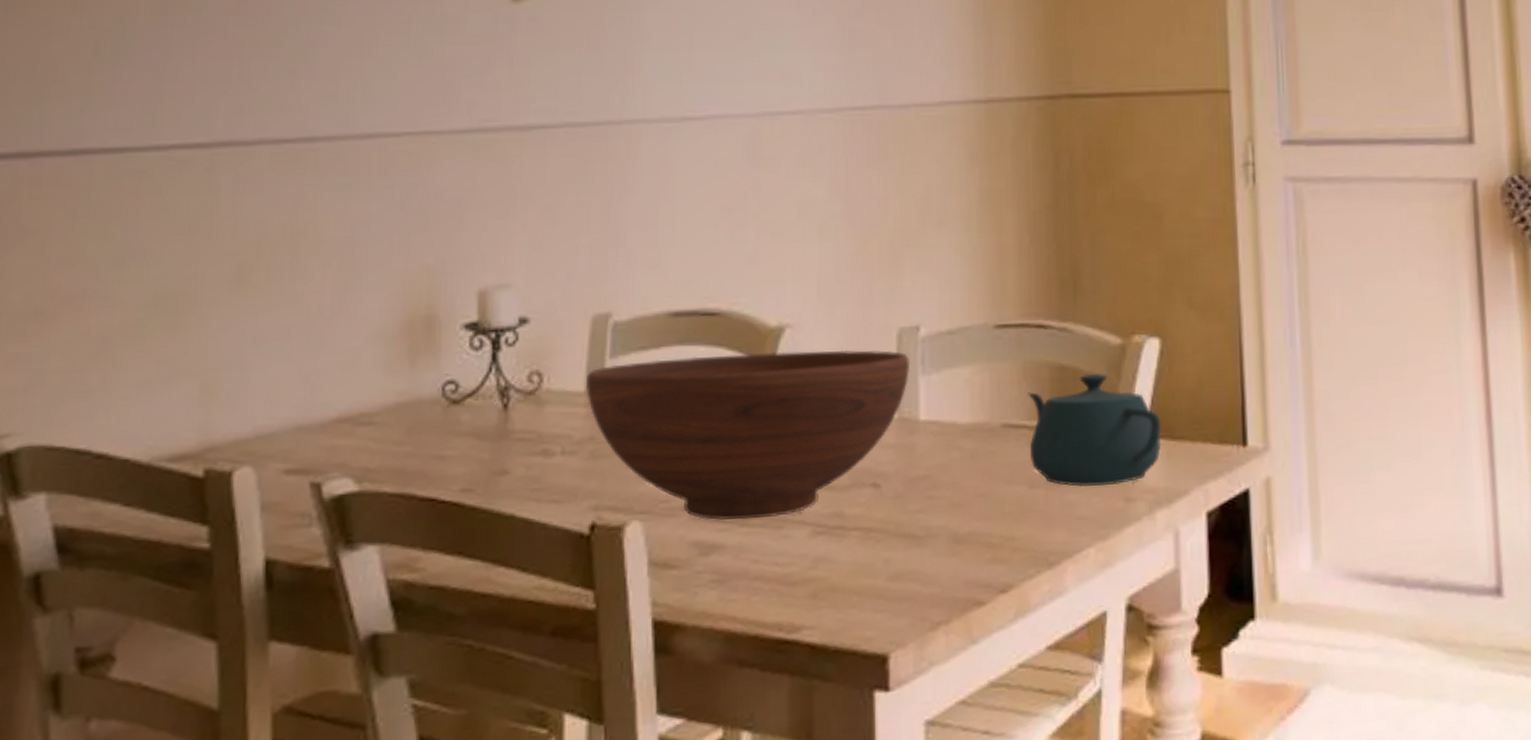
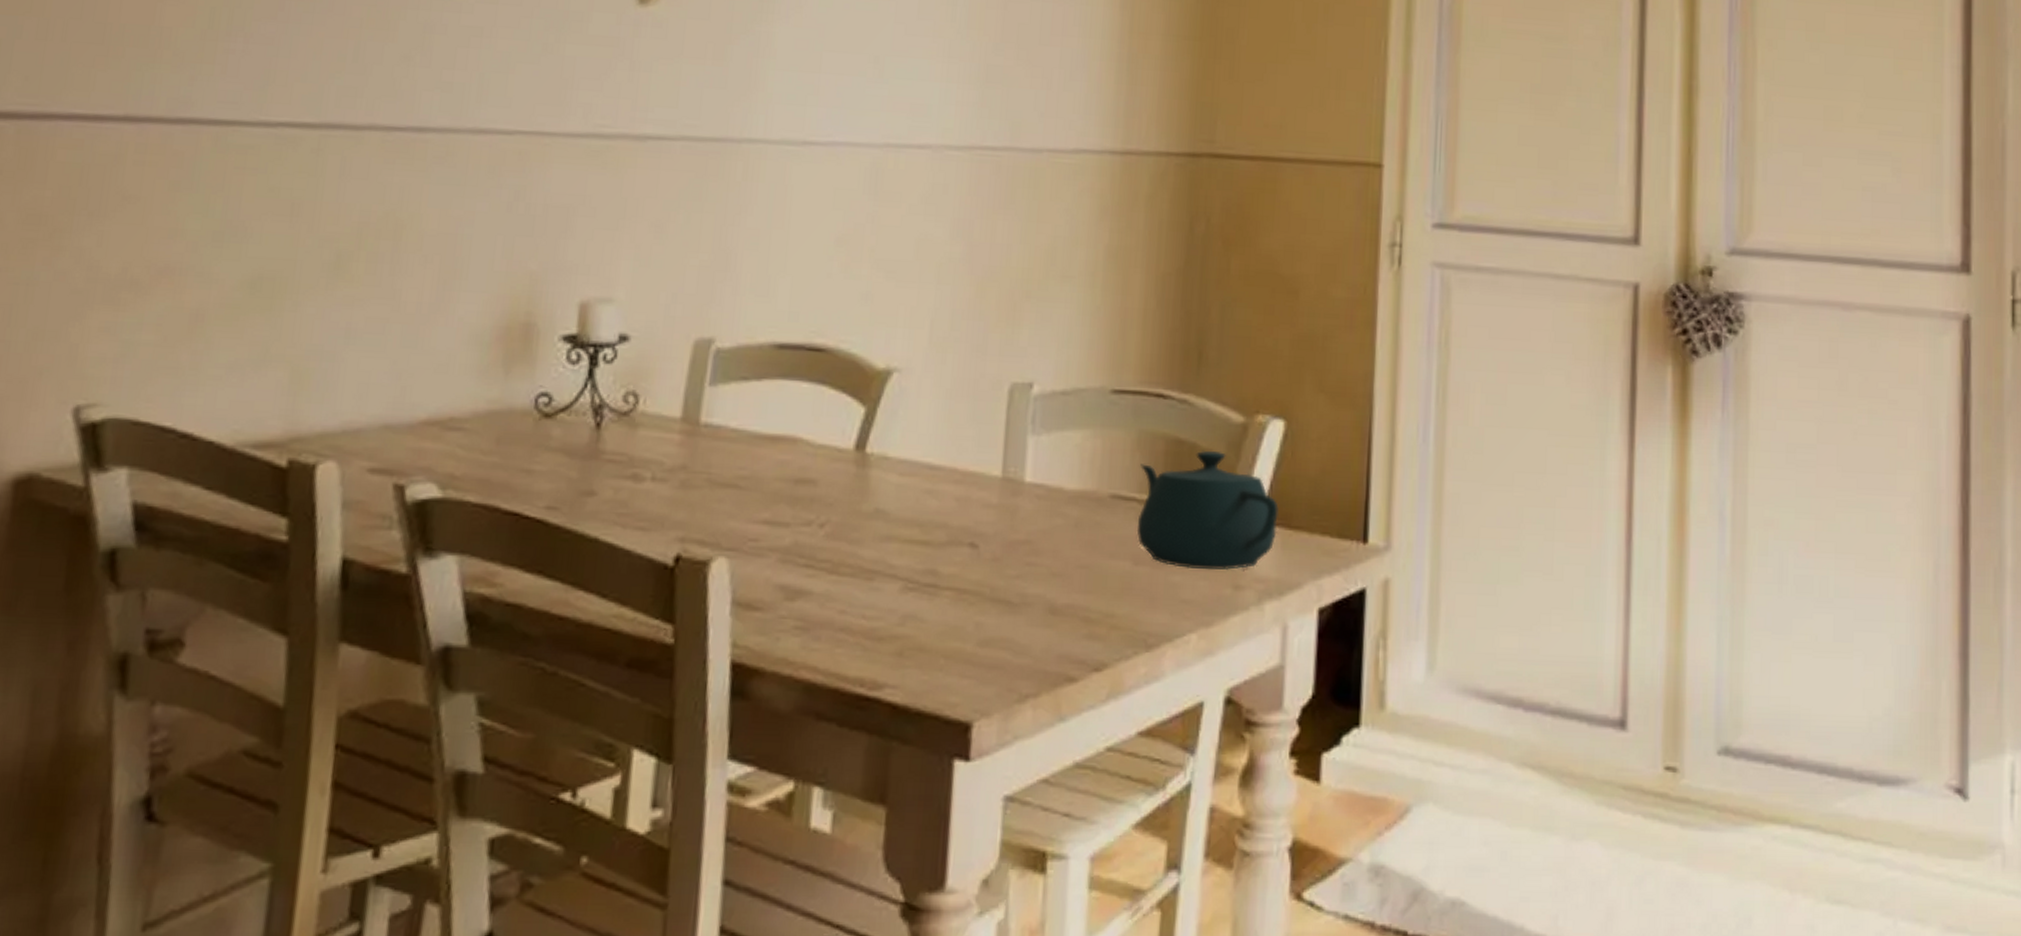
fruit bowl: present [585,349,911,520] -> none [681,392,1021,568]

